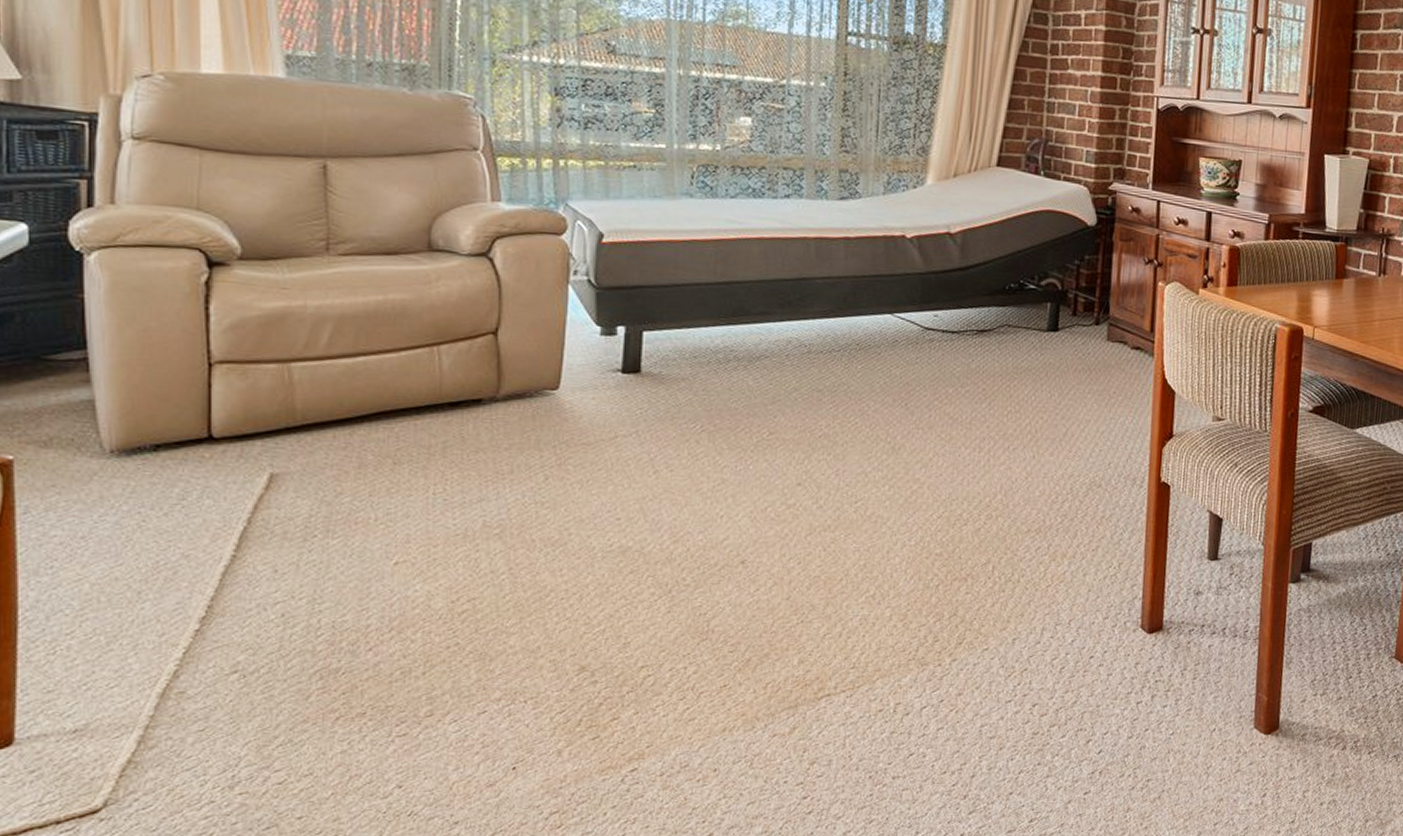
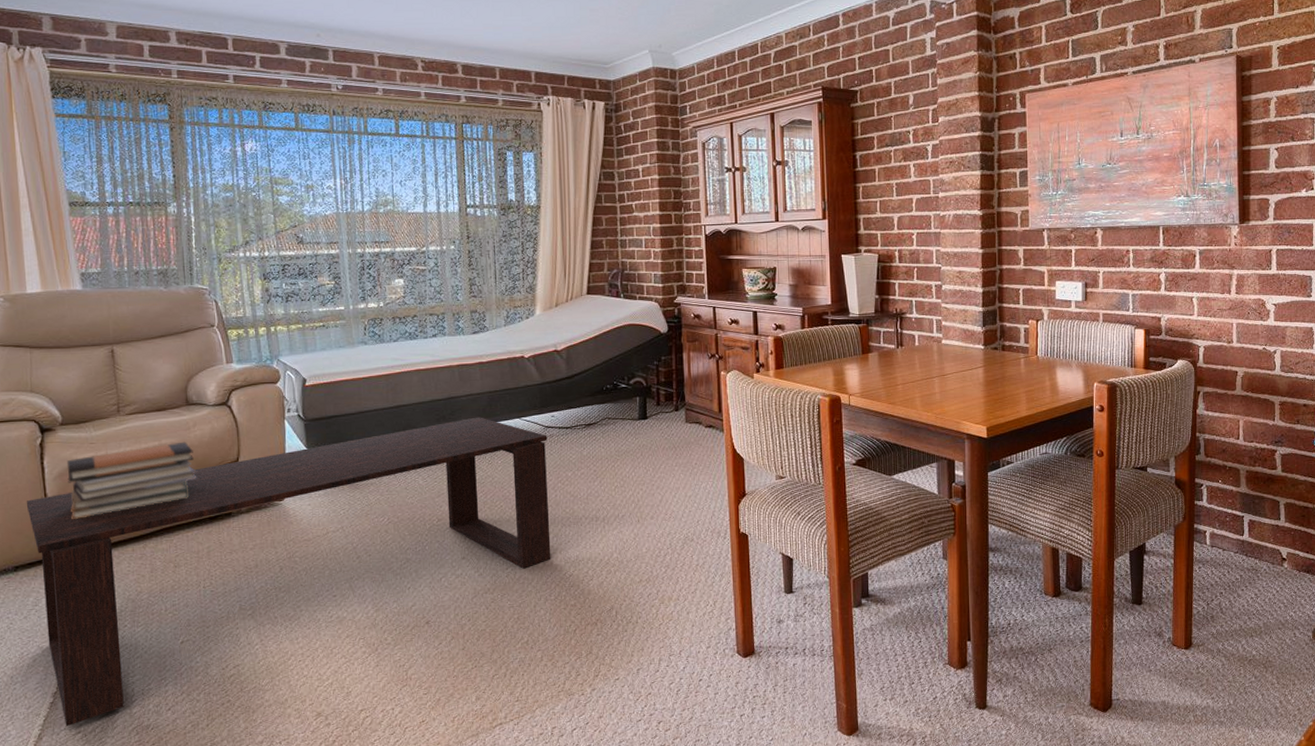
coffee table: none [178,306,926,664] -> present [26,417,551,727]
book stack: none [244,299,436,389] -> present [66,441,197,520]

